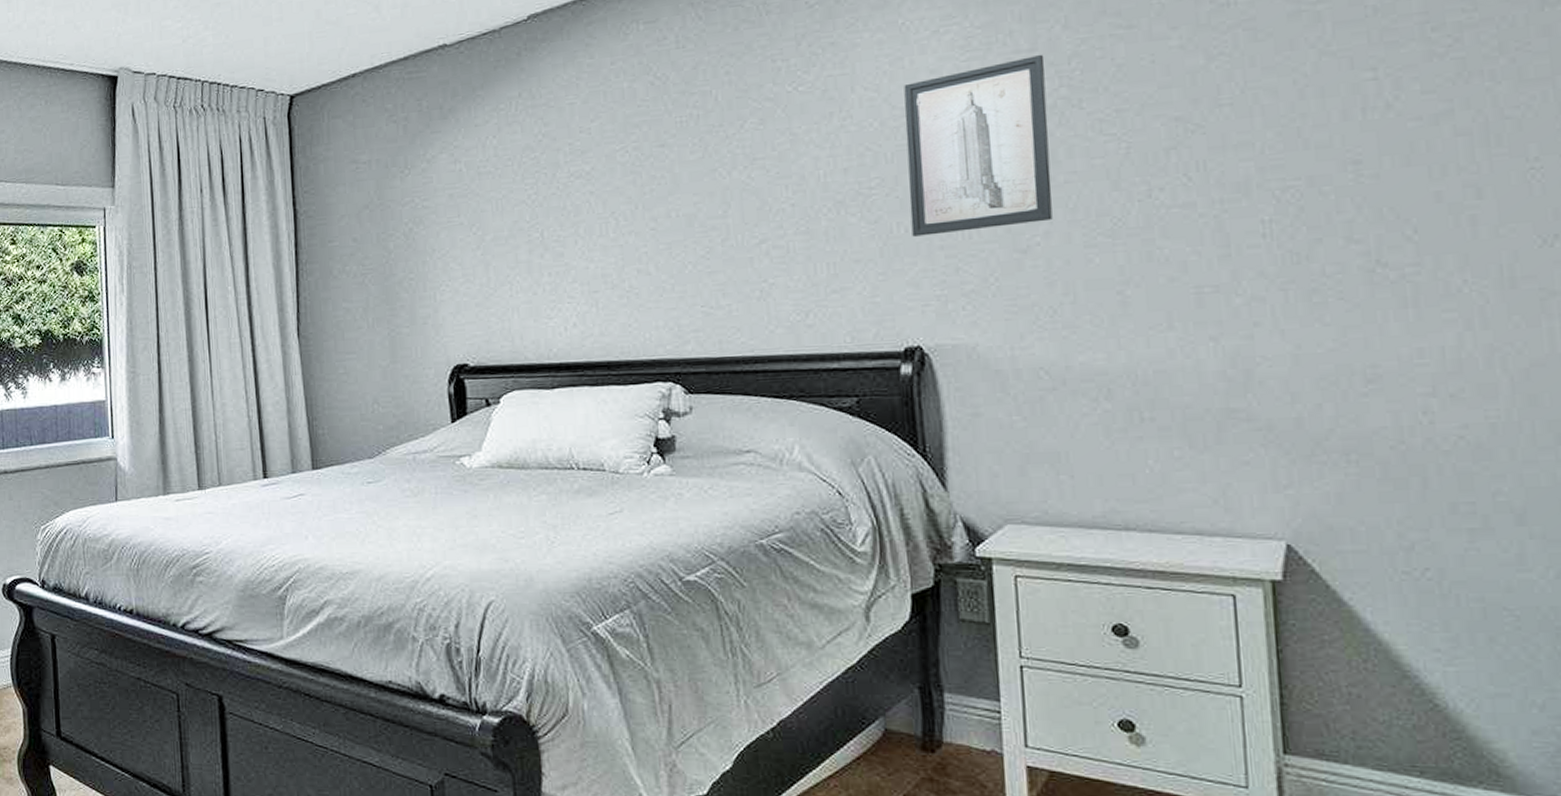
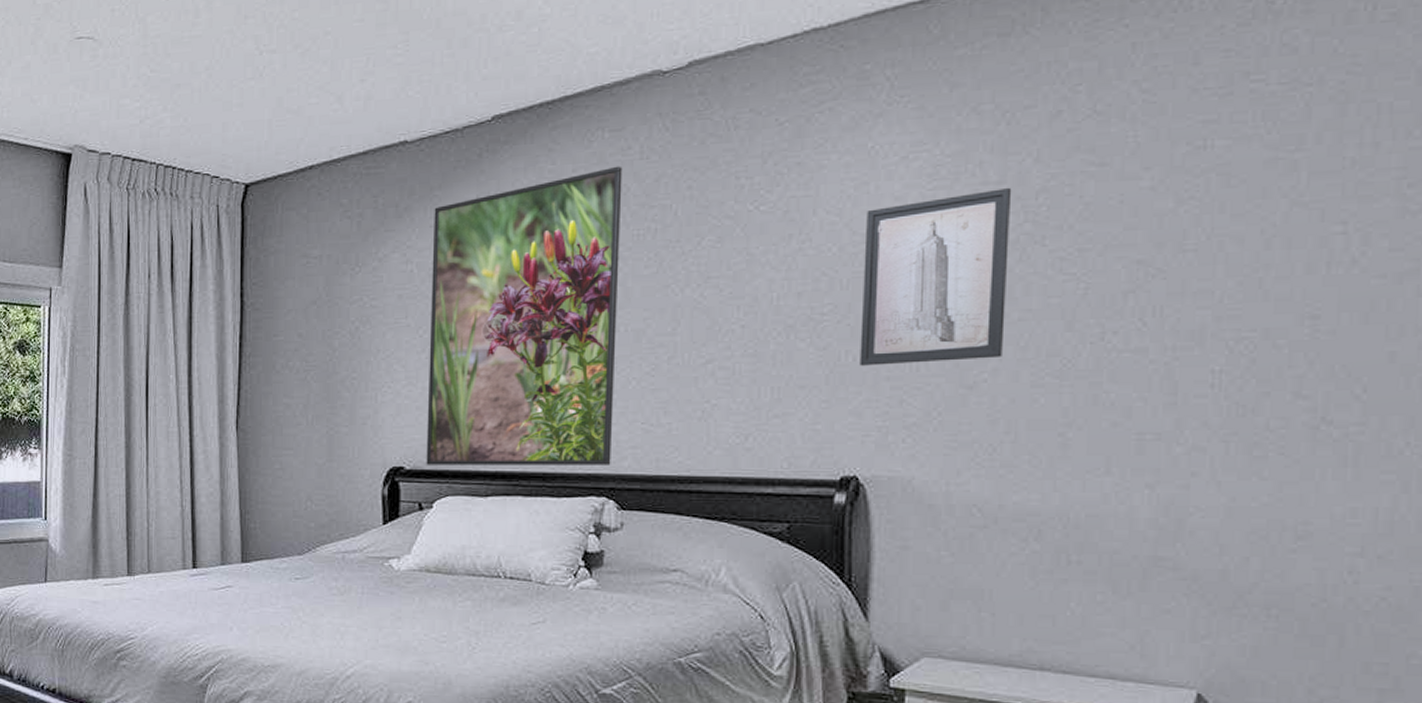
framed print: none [478,56,674,361] -> present [426,166,623,465]

